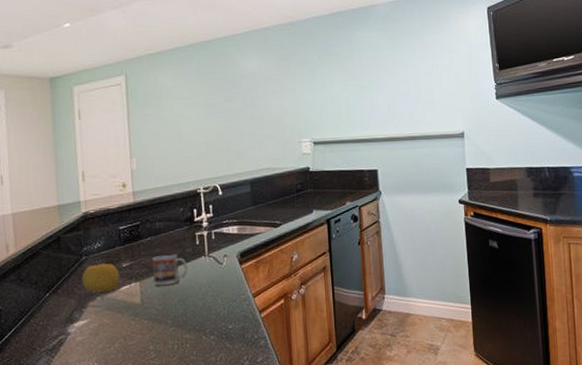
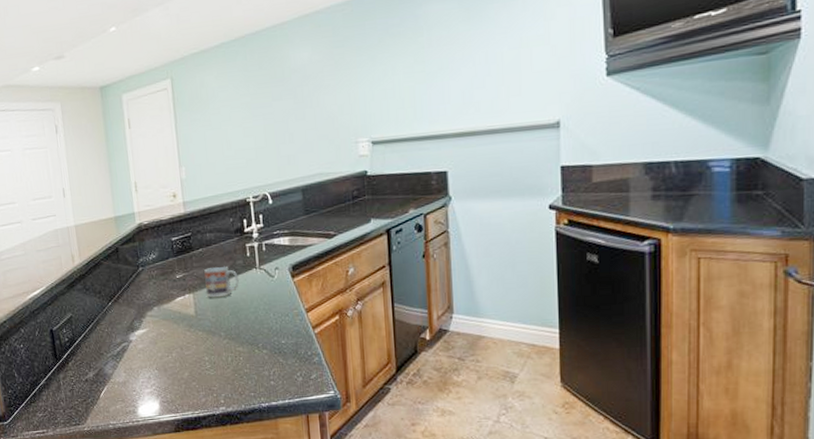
fruit: present [82,263,120,293] -> none [139,274,175,303]

